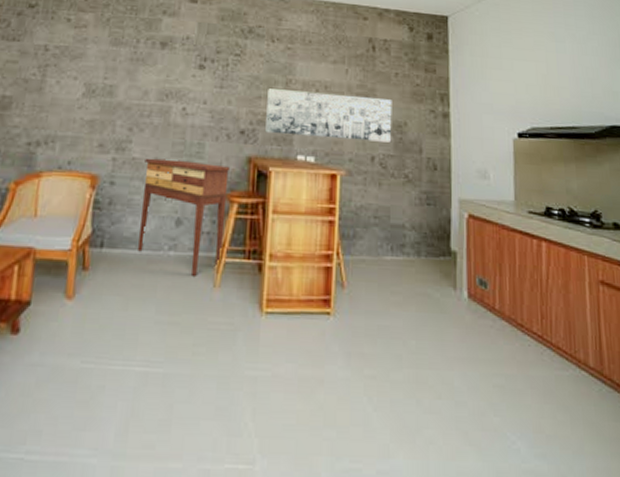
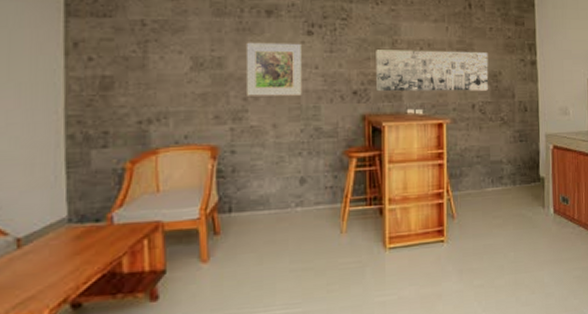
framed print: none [133,72,192,131] -> present [247,42,302,96]
console table: present [137,158,231,276] -> none [263,123,347,226]

